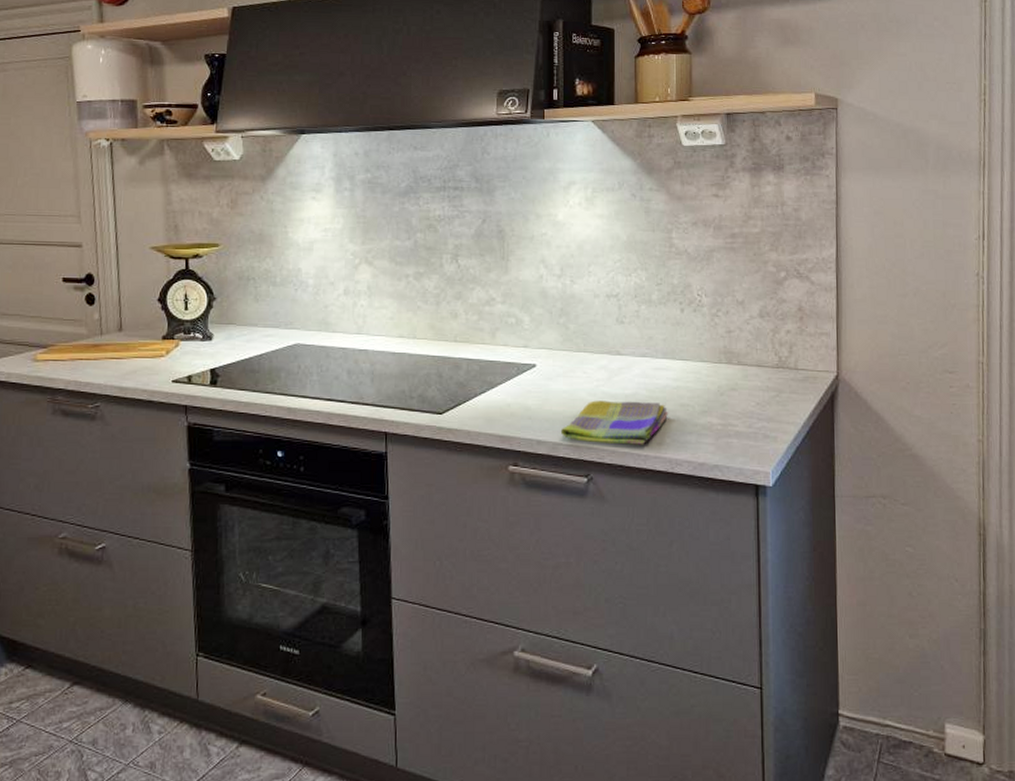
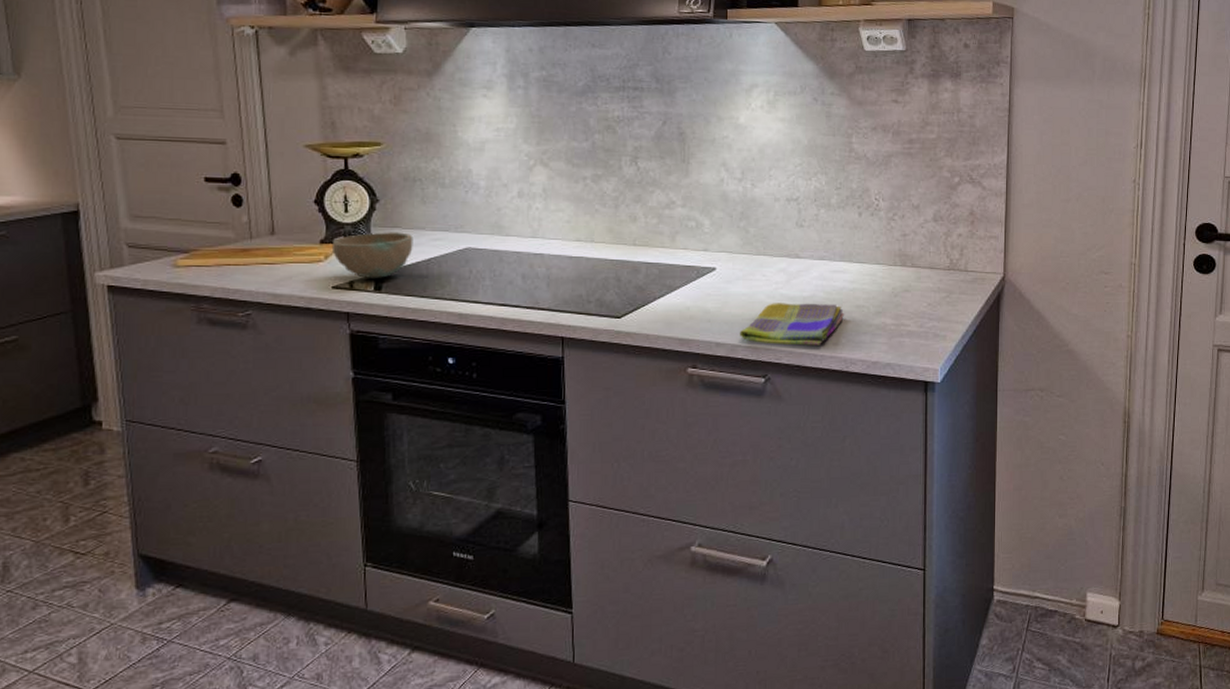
bowl: none [173,328,247,374] -> present [333,232,413,280]

